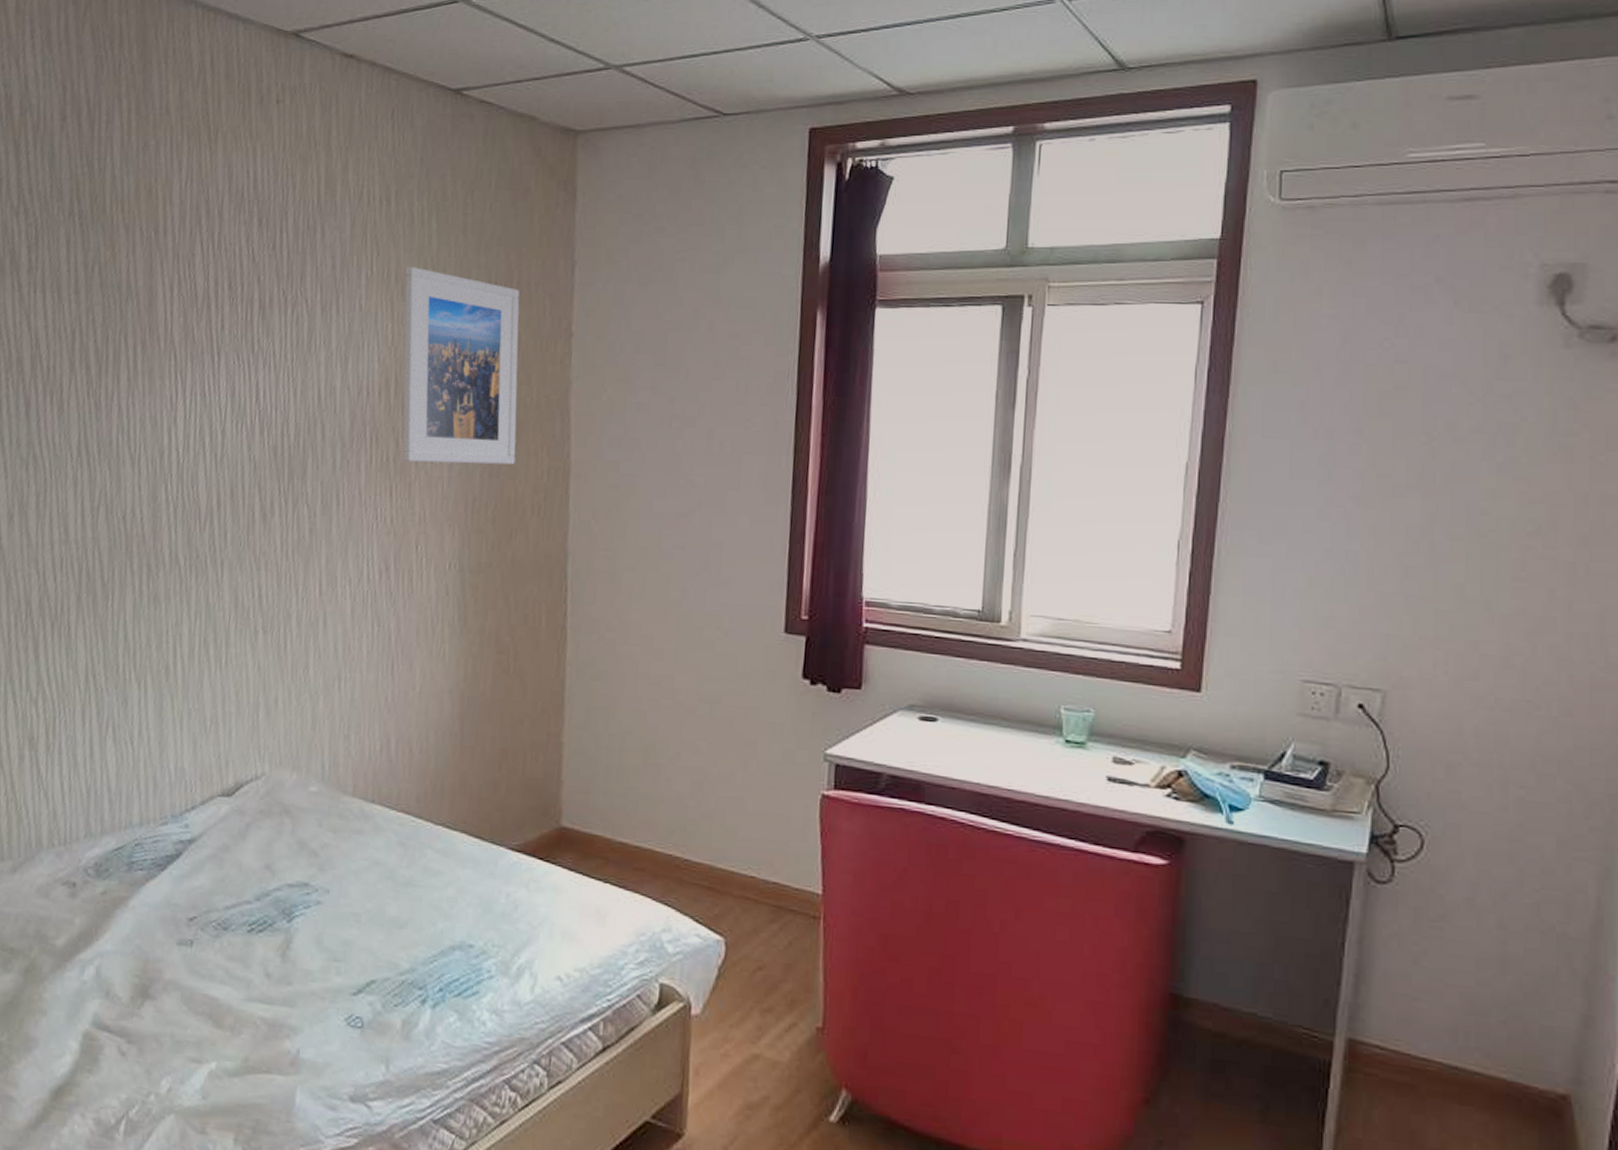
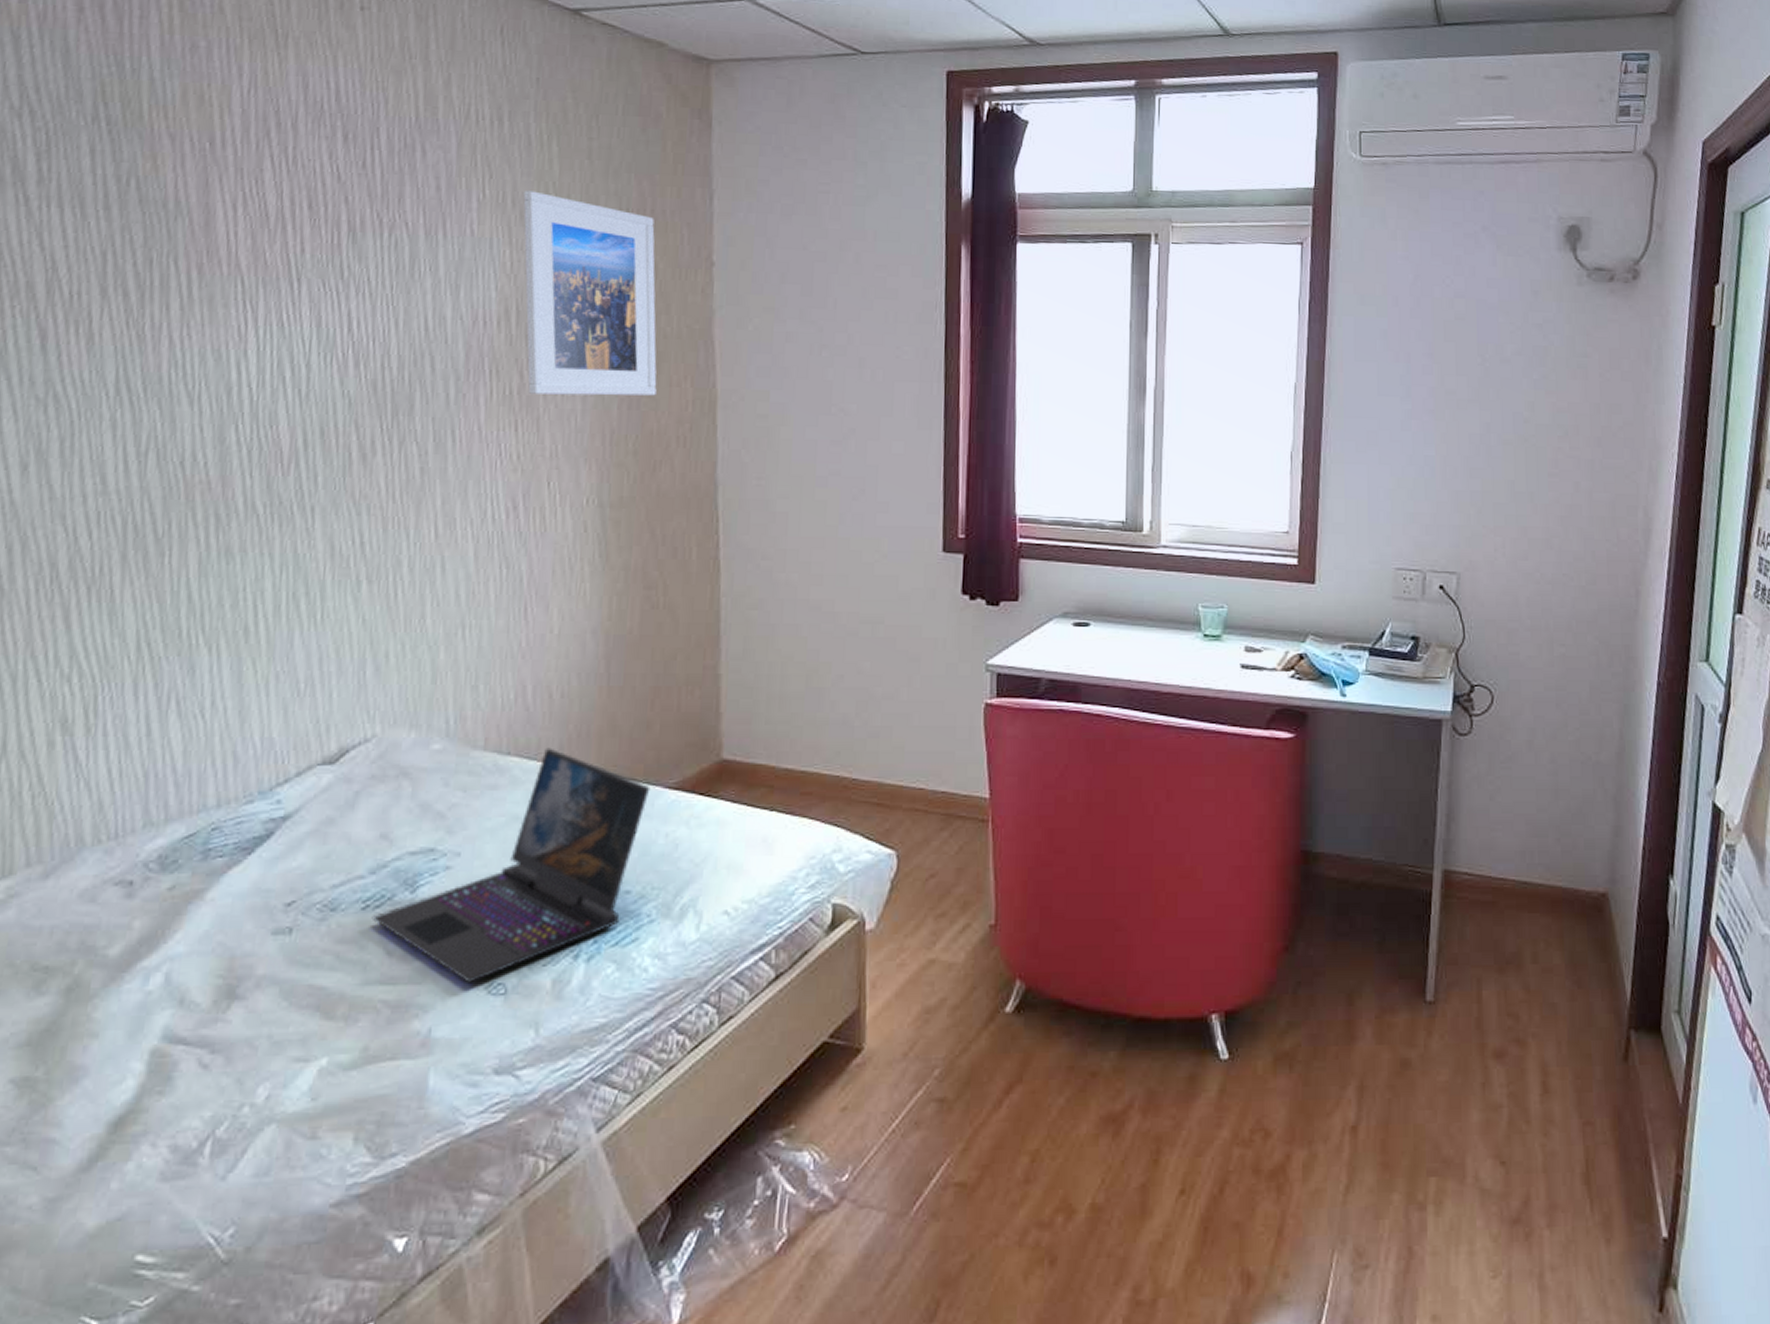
laptop: none [255,799,495,1013] -> present [371,748,651,983]

